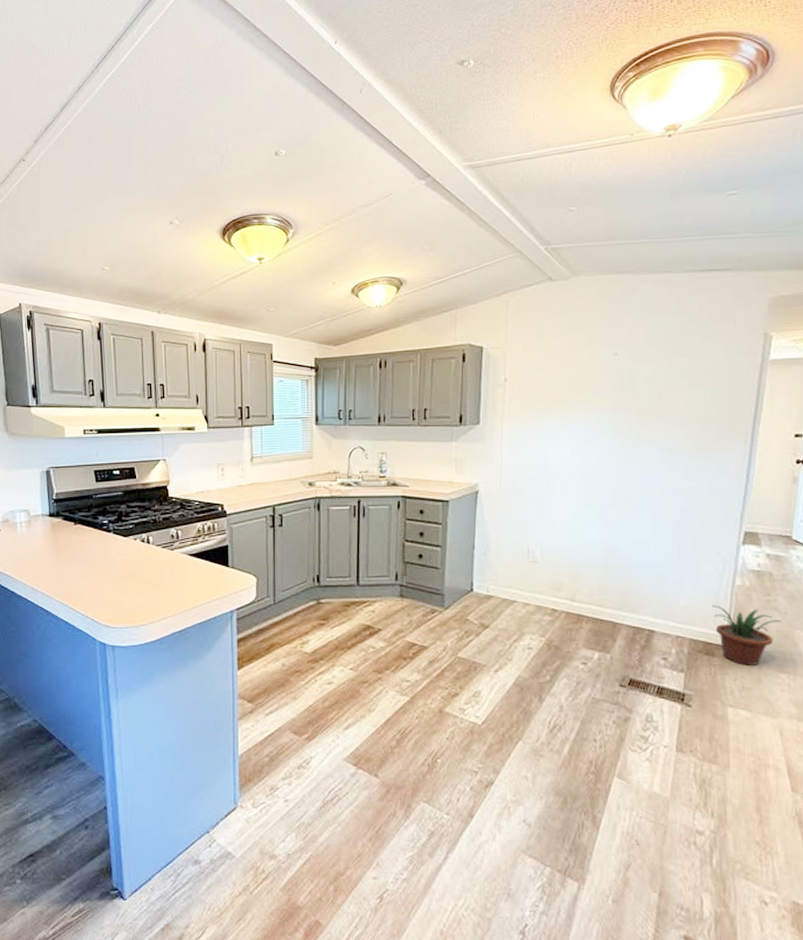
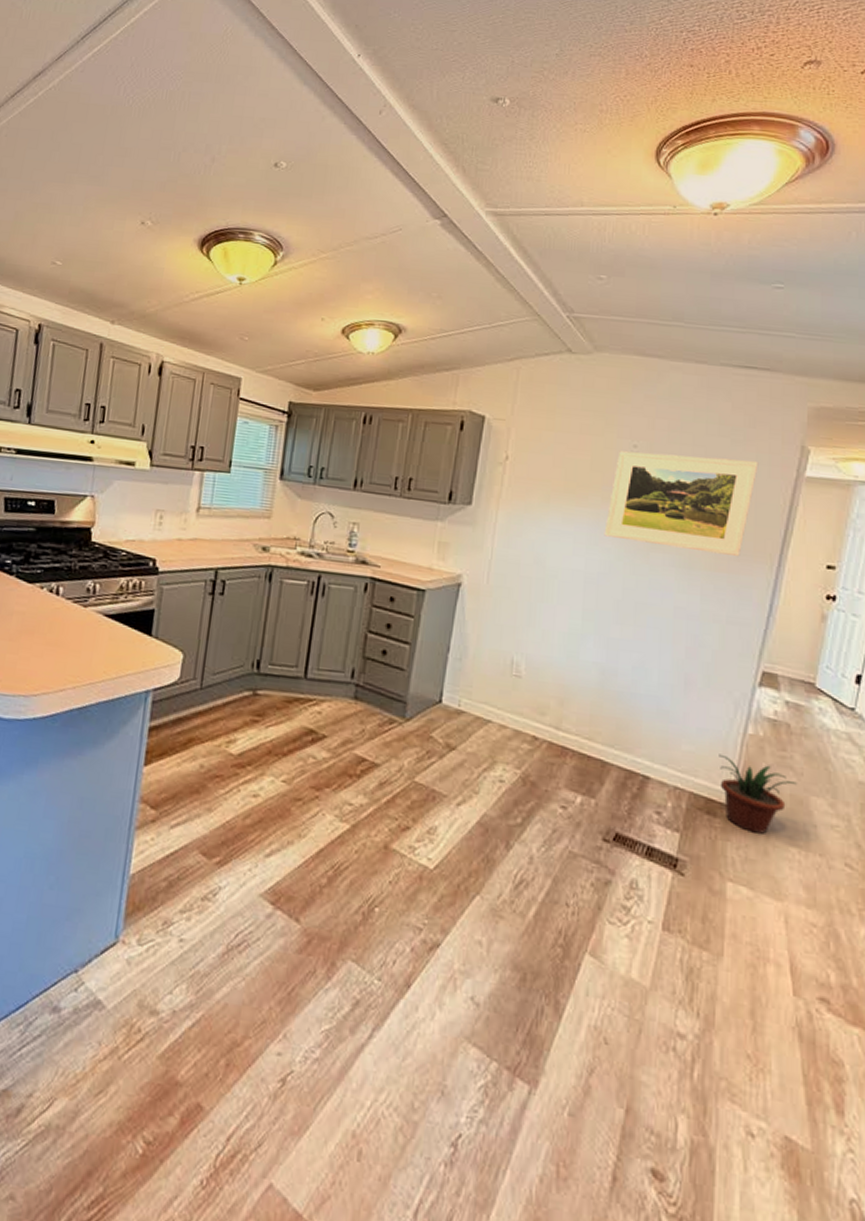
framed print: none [596,352,727,438] -> present [604,451,759,557]

